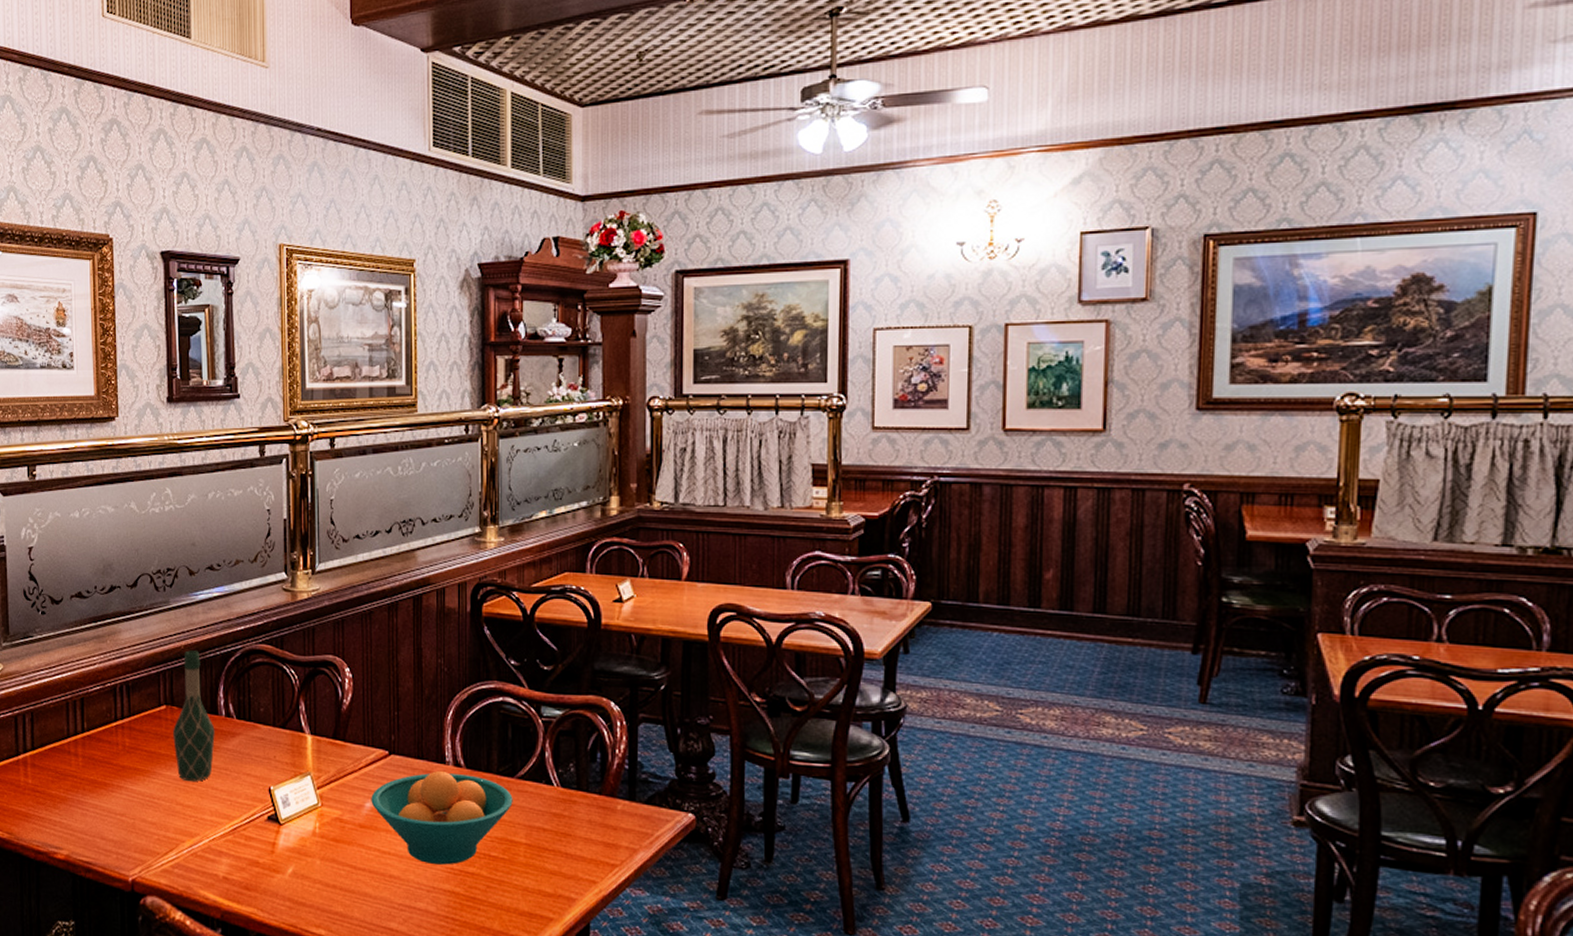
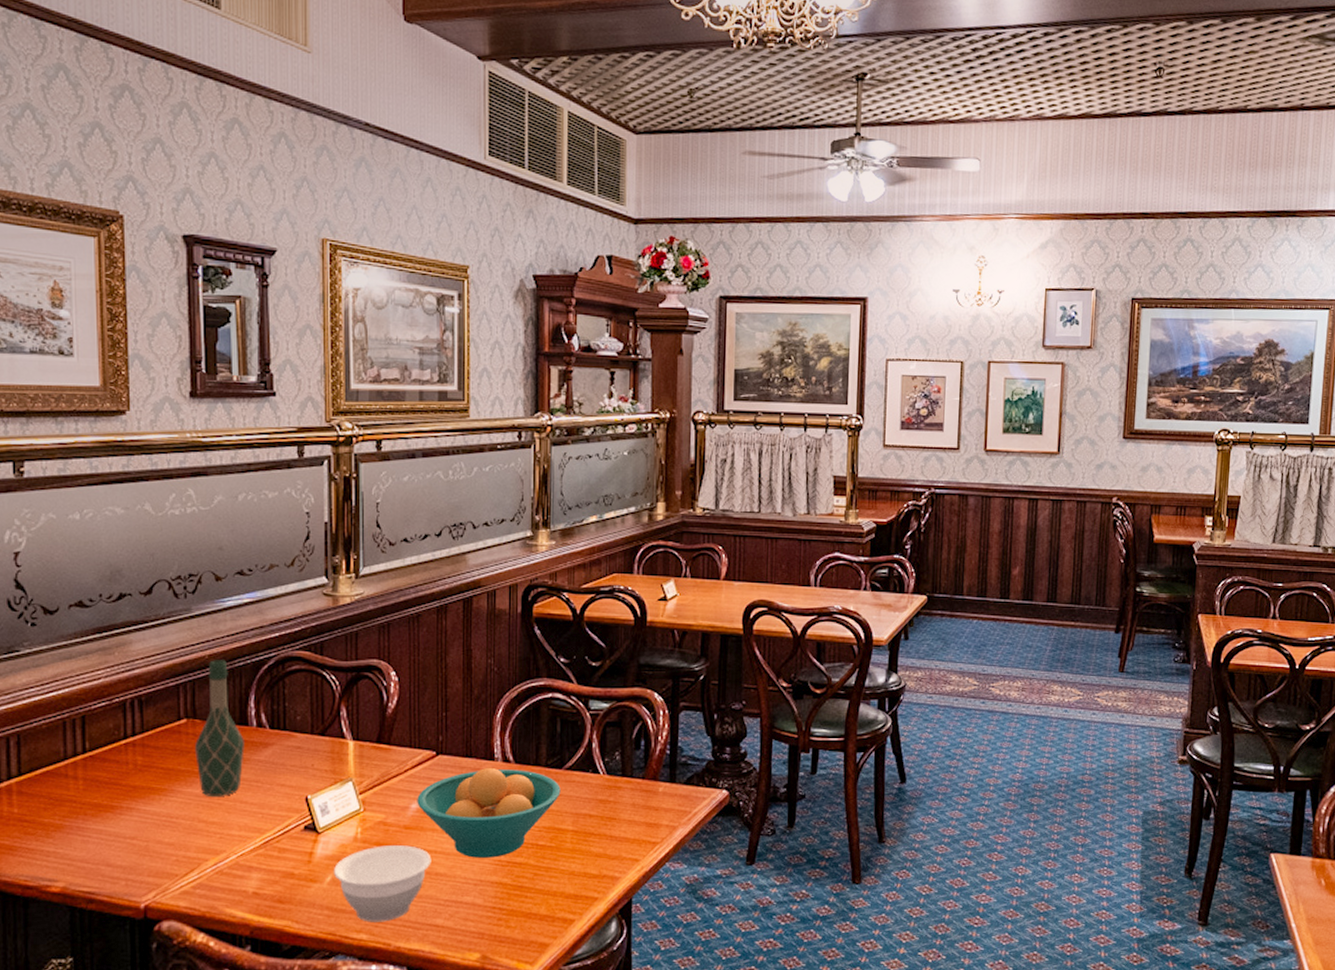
bowl: none [294,842,385,920] -> present [333,845,432,922]

